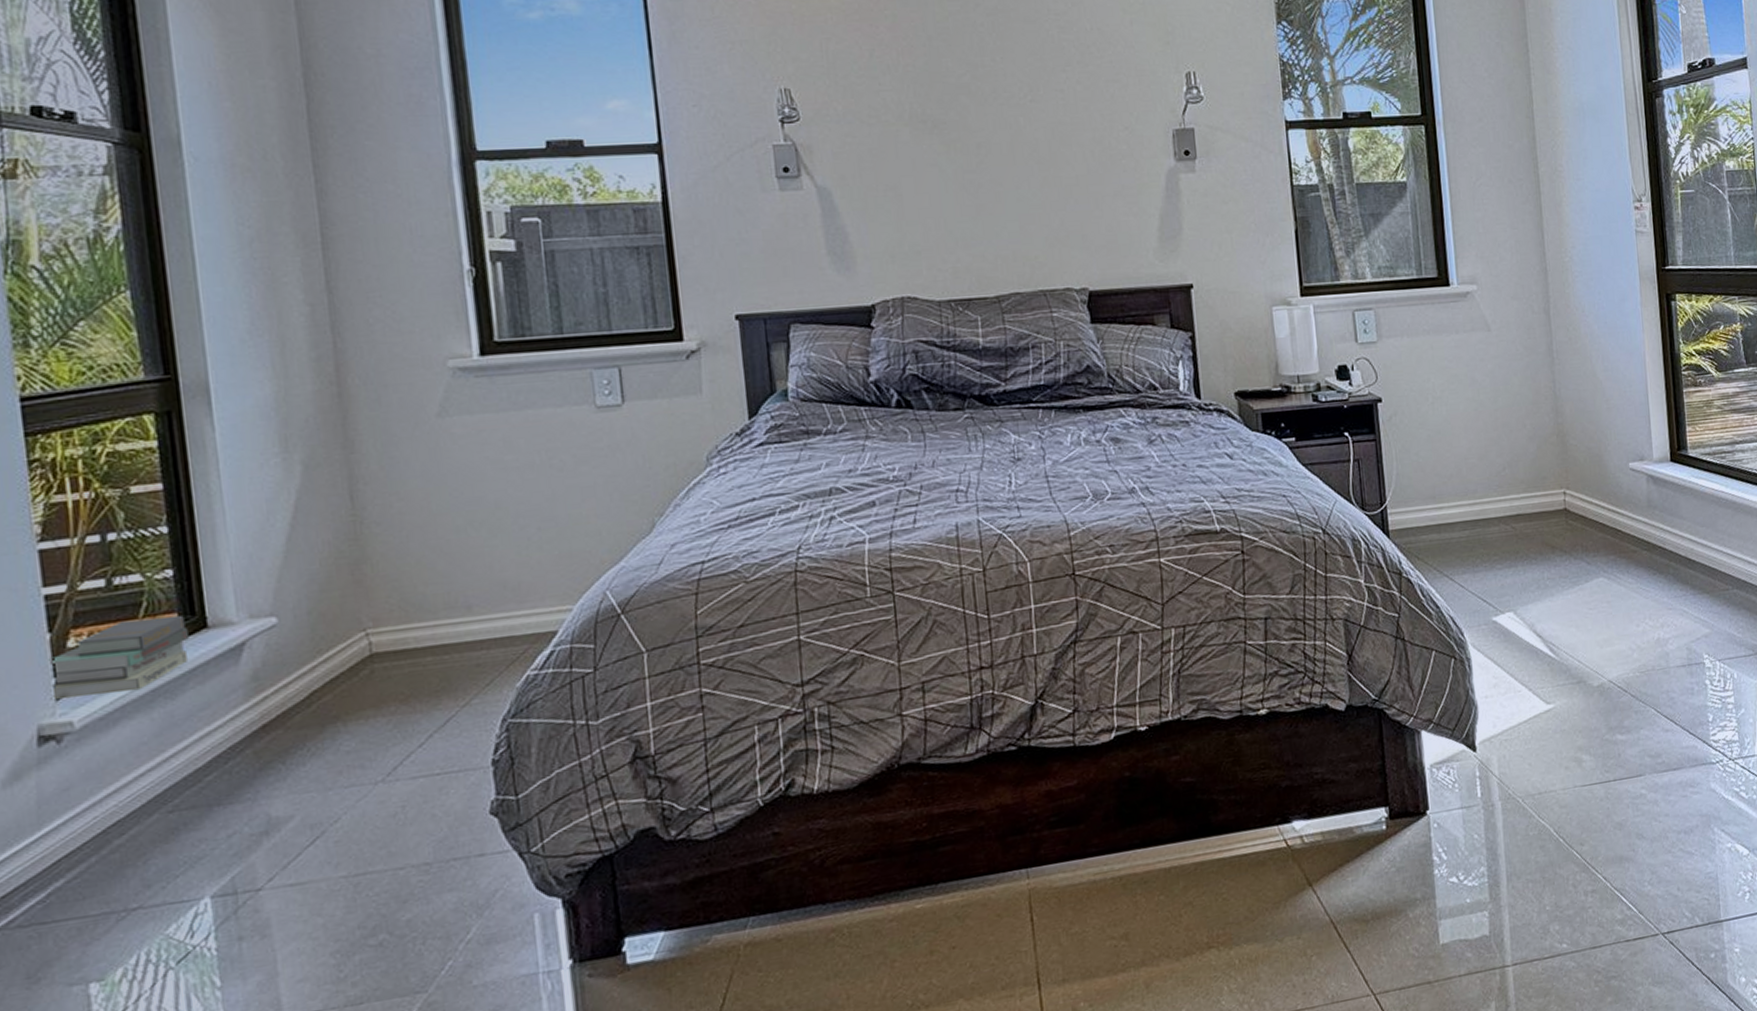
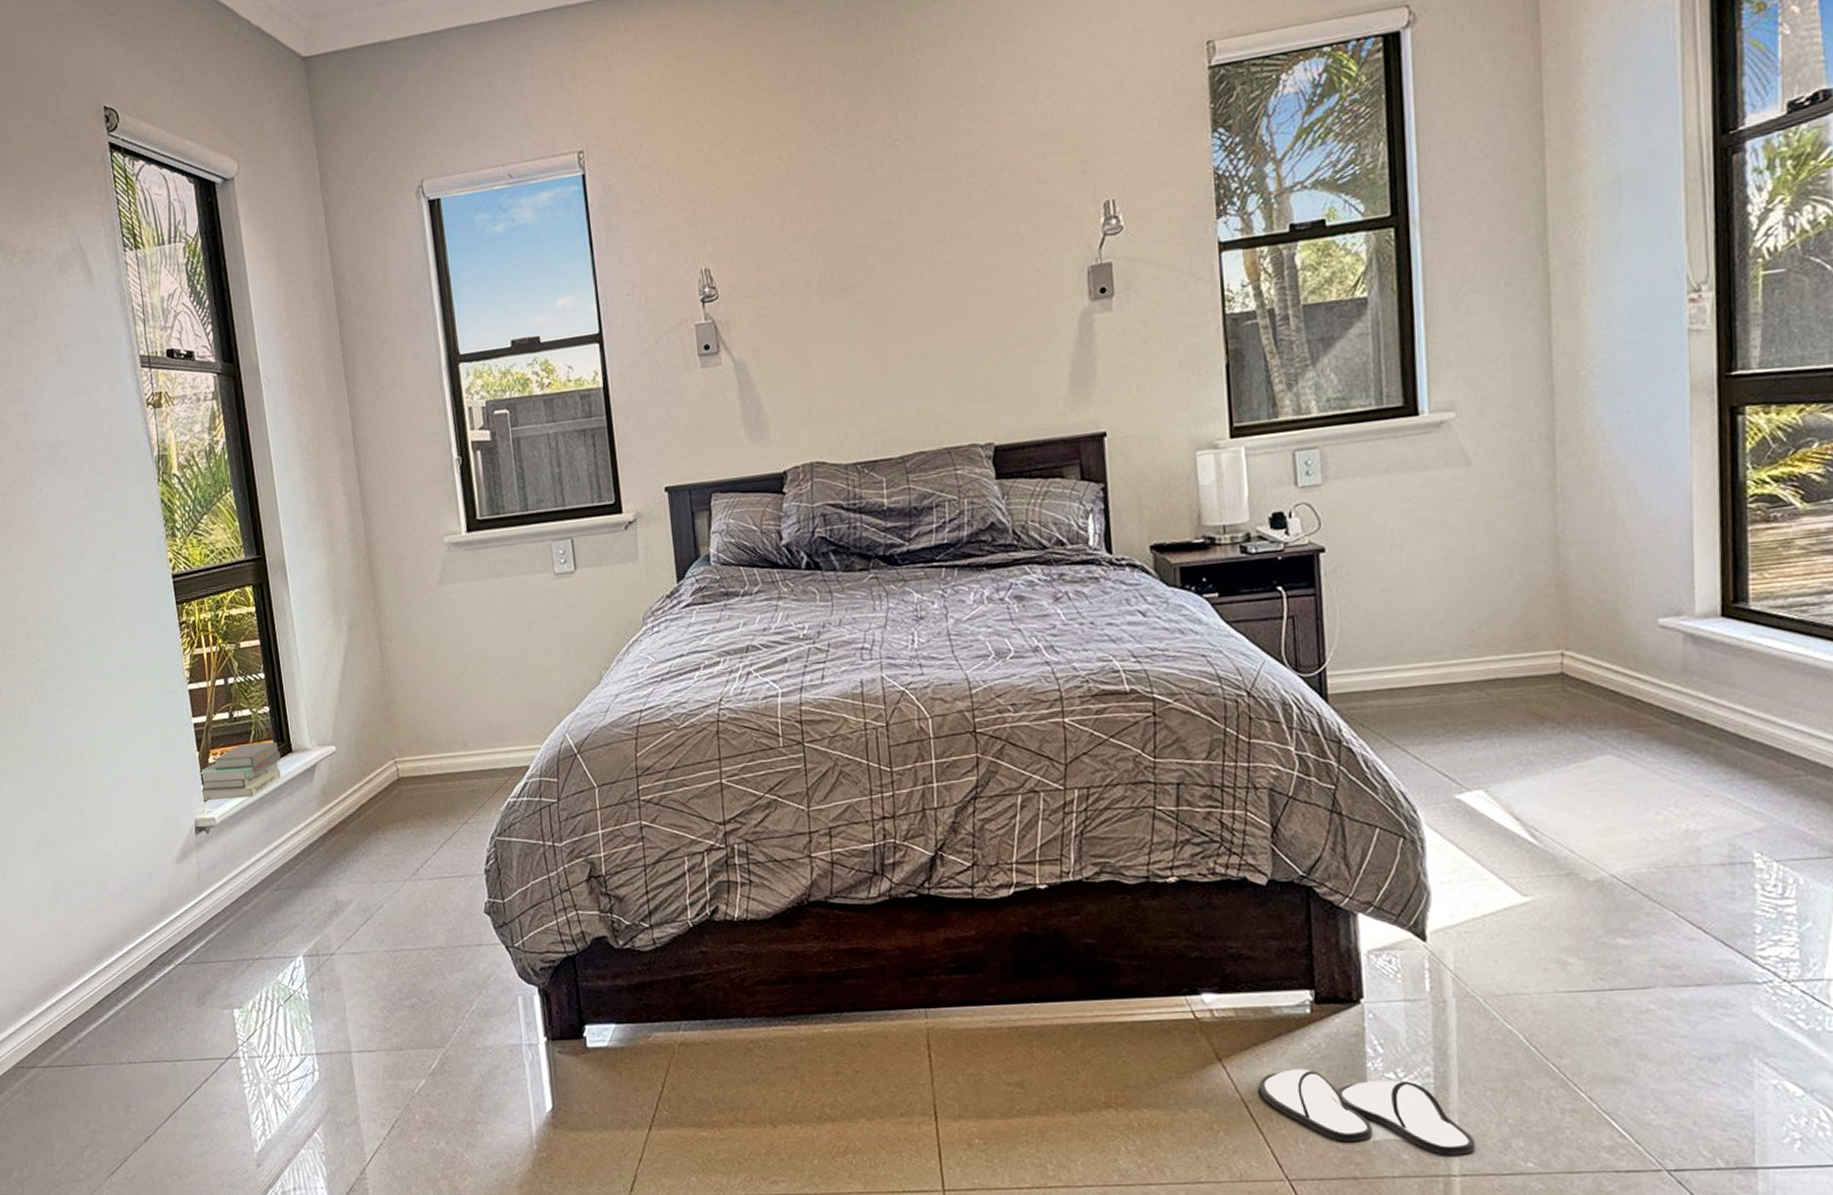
slippers: none [1345,883,1523,949] -> present [1259,1069,1476,1155]

